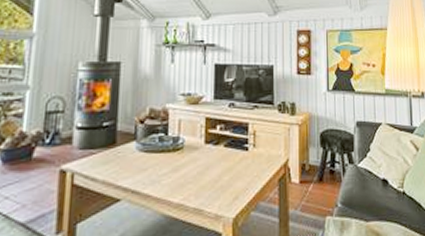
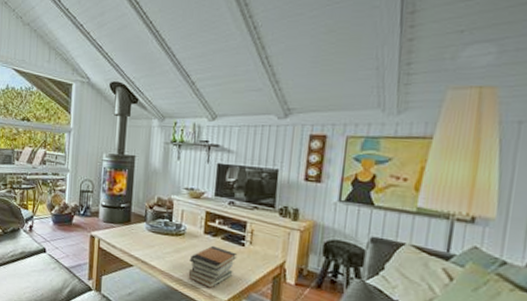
book stack: none [189,155,242,207] -> present [188,245,238,288]

